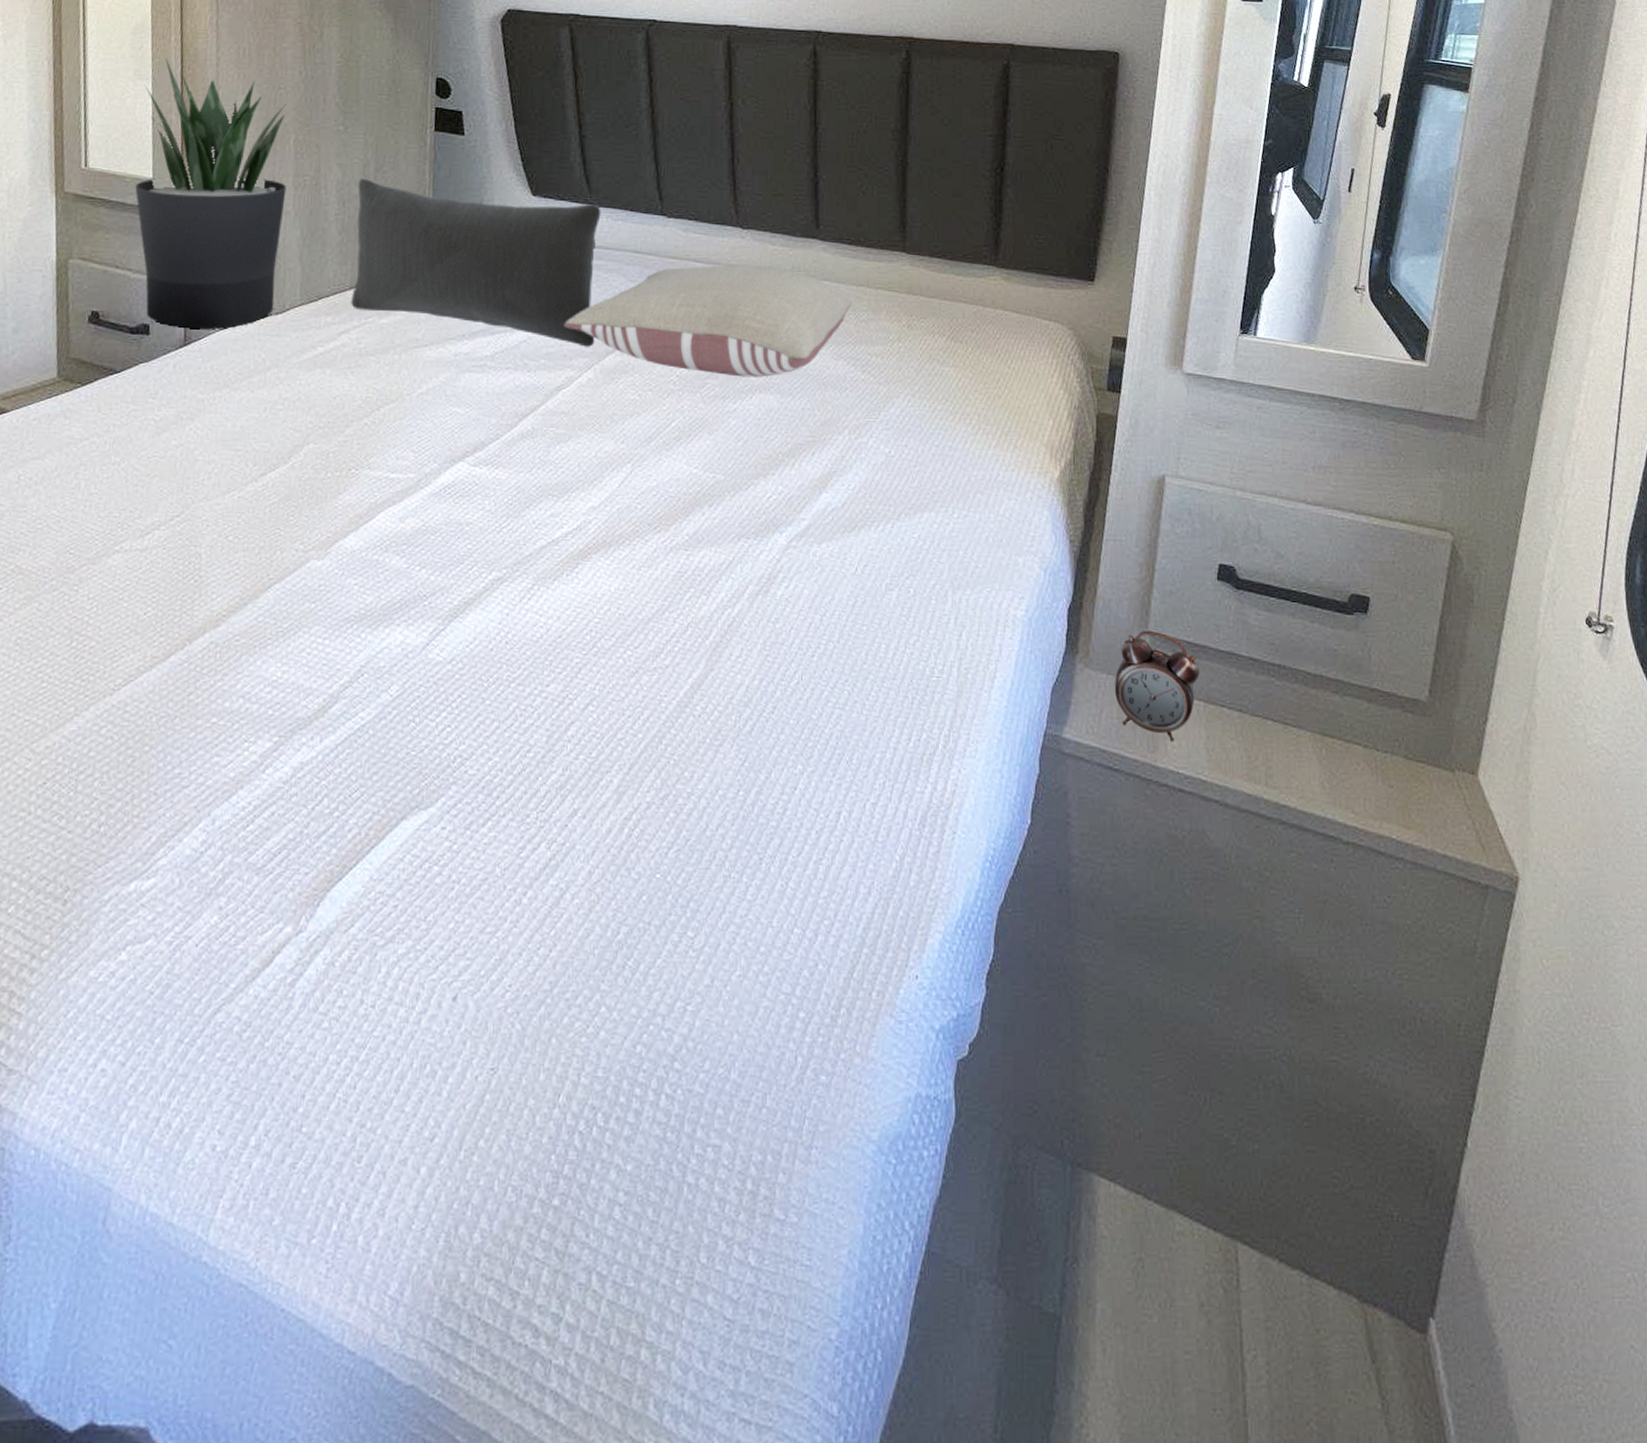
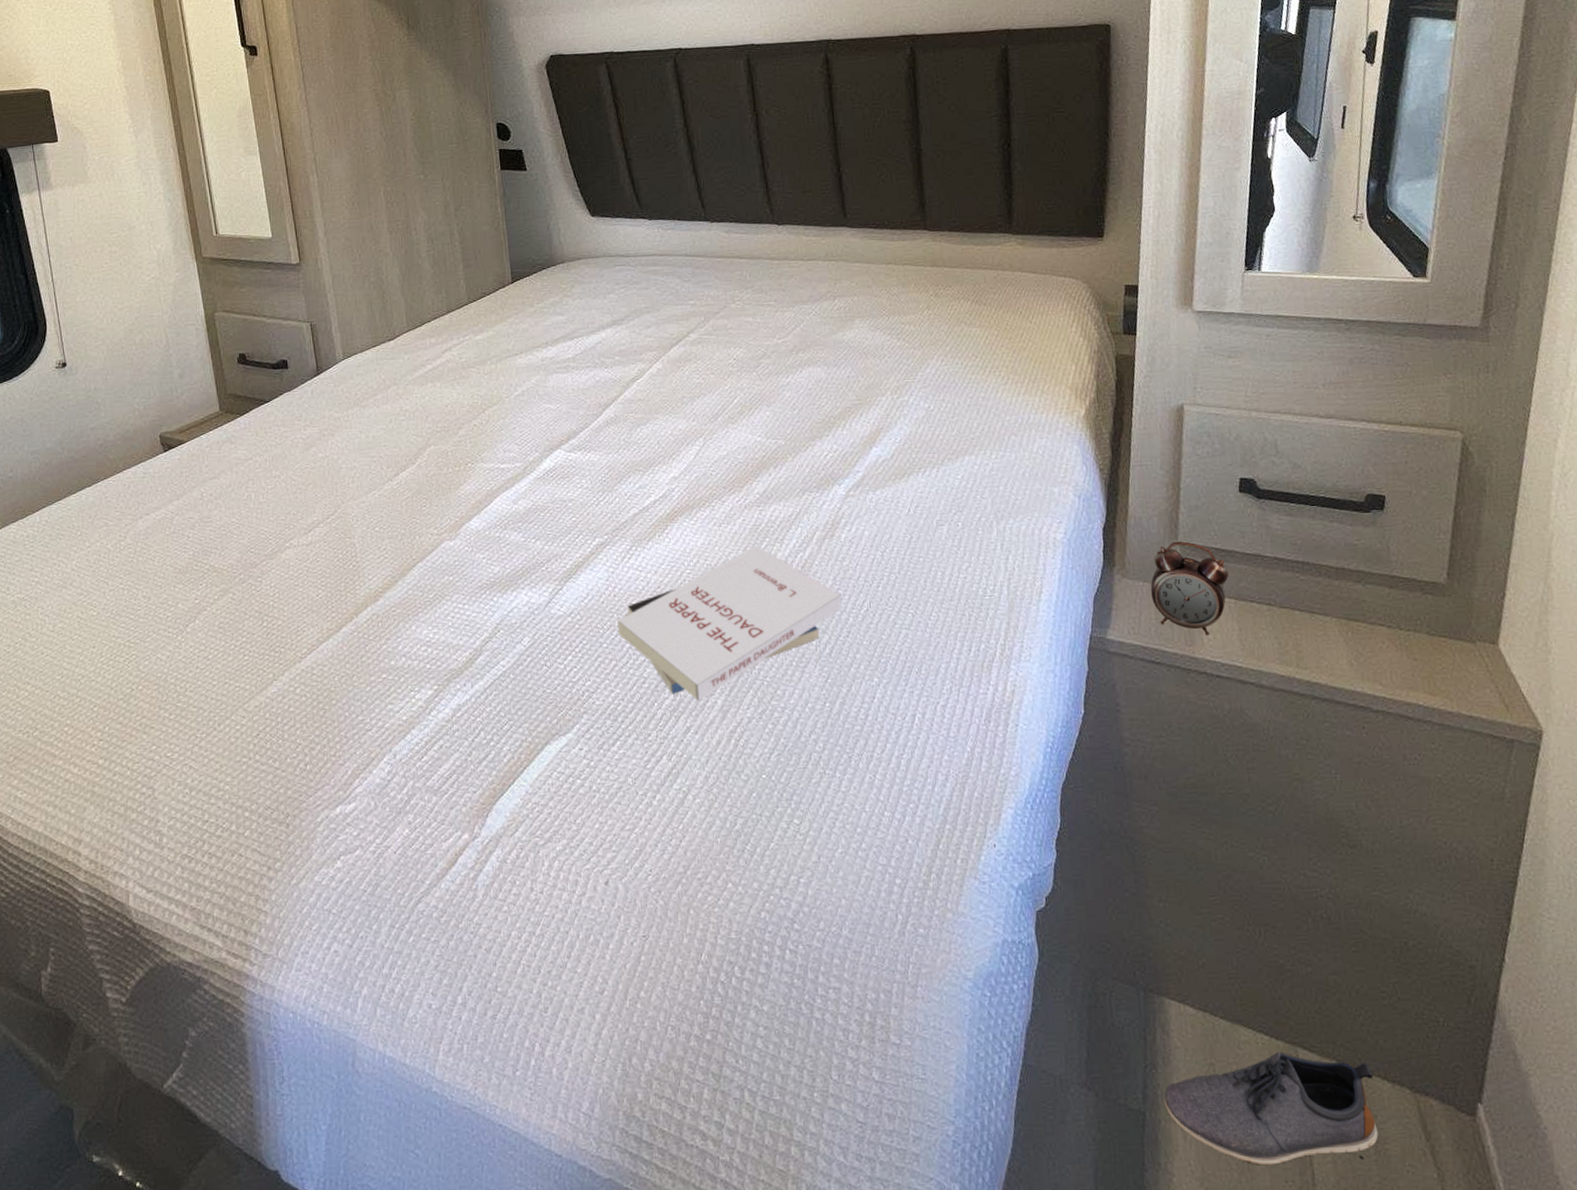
planter: present [135,58,287,330] -> none [254,134,386,361]
pillow: present [351,178,601,347] -> none [442,217,660,342]
books: none [505,597,770,778] -> present [617,546,842,701]
pillow: present [564,264,853,378] -> none [631,255,884,355]
shoe: none [1083,1246,1320,1389] -> present [1163,1051,1379,1166]

